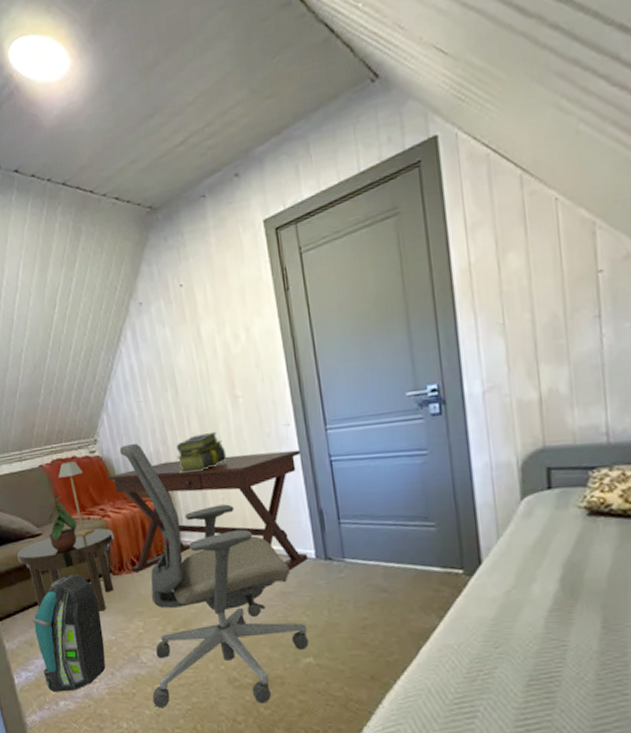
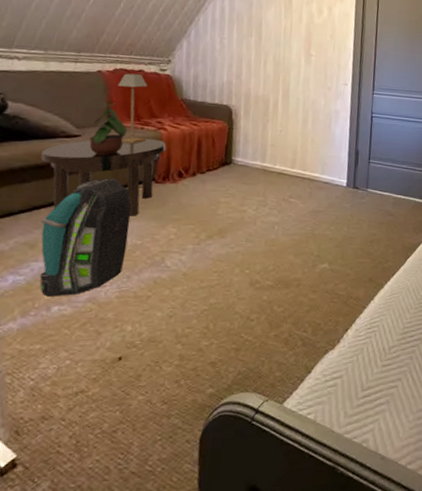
desk: present [107,449,309,573] -> none [173,92,351,194]
office chair: present [119,444,309,708] -> none [168,71,328,310]
stack of books: present [176,431,227,473] -> none [247,76,292,106]

